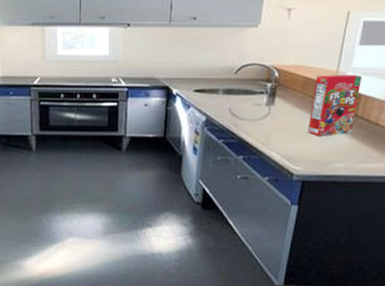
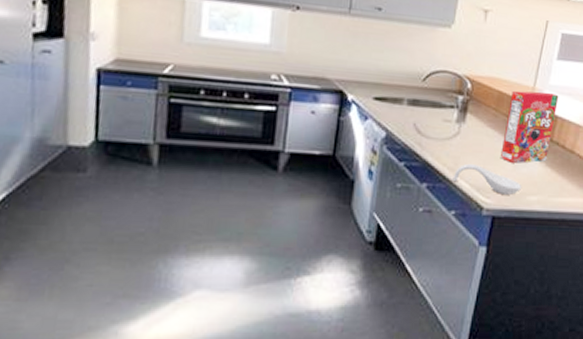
spoon rest: none [265,138,329,163] -> present [453,163,522,195]

